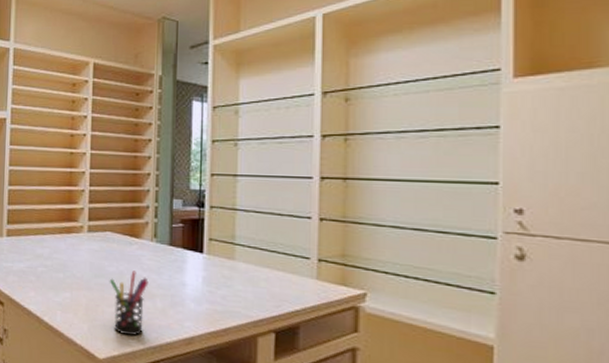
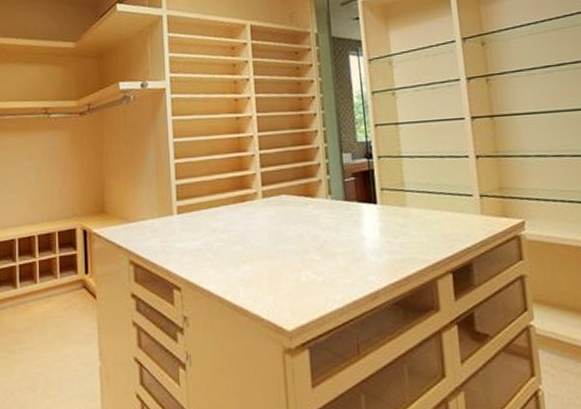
pen holder: present [109,270,149,336] -> none [289,231,329,301]

